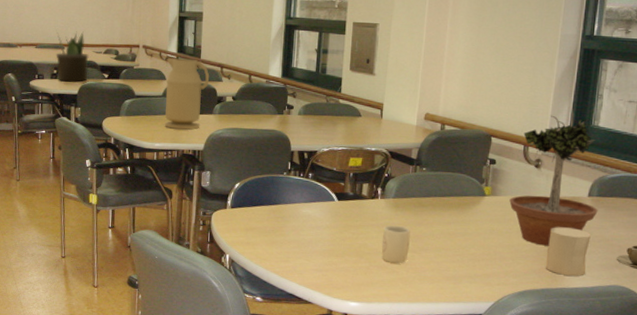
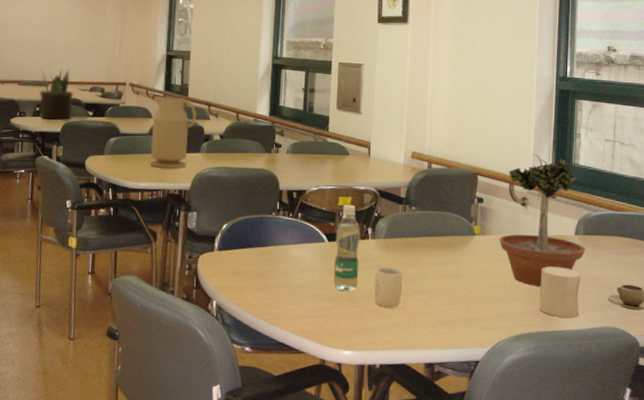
bottle: none [342,165,370,248] -> present [334,205,360,292]

